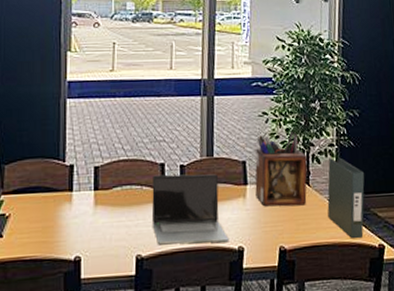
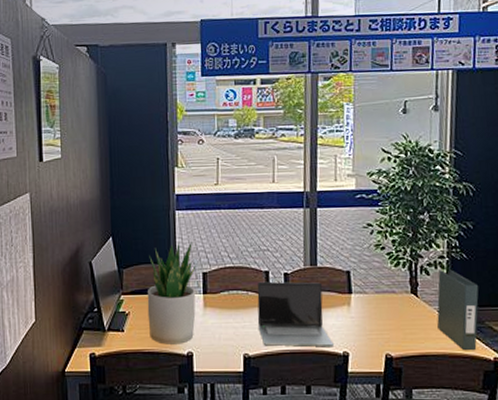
planter: none [31,133,87,250] -> present [147,242,196,345]
desk organizer: present [255,131,308,207] -> none [360,242,415,316]

